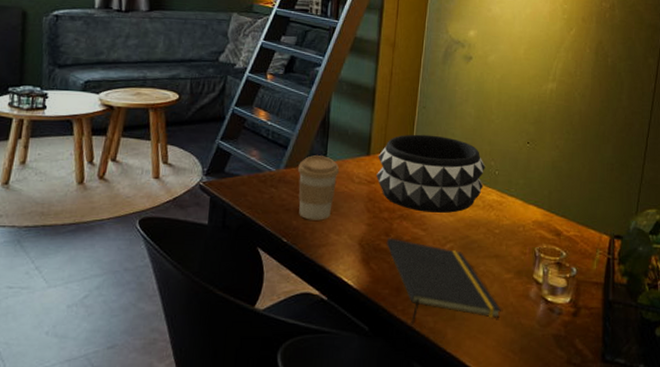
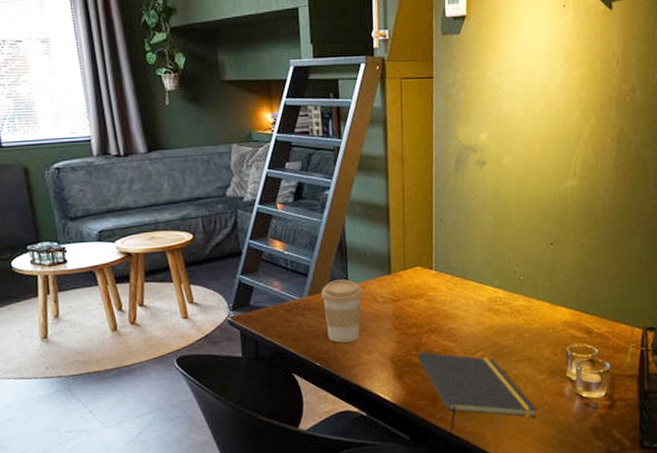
decorative bowl: present [376,134,485,214] -> none [399,247,510,325]

